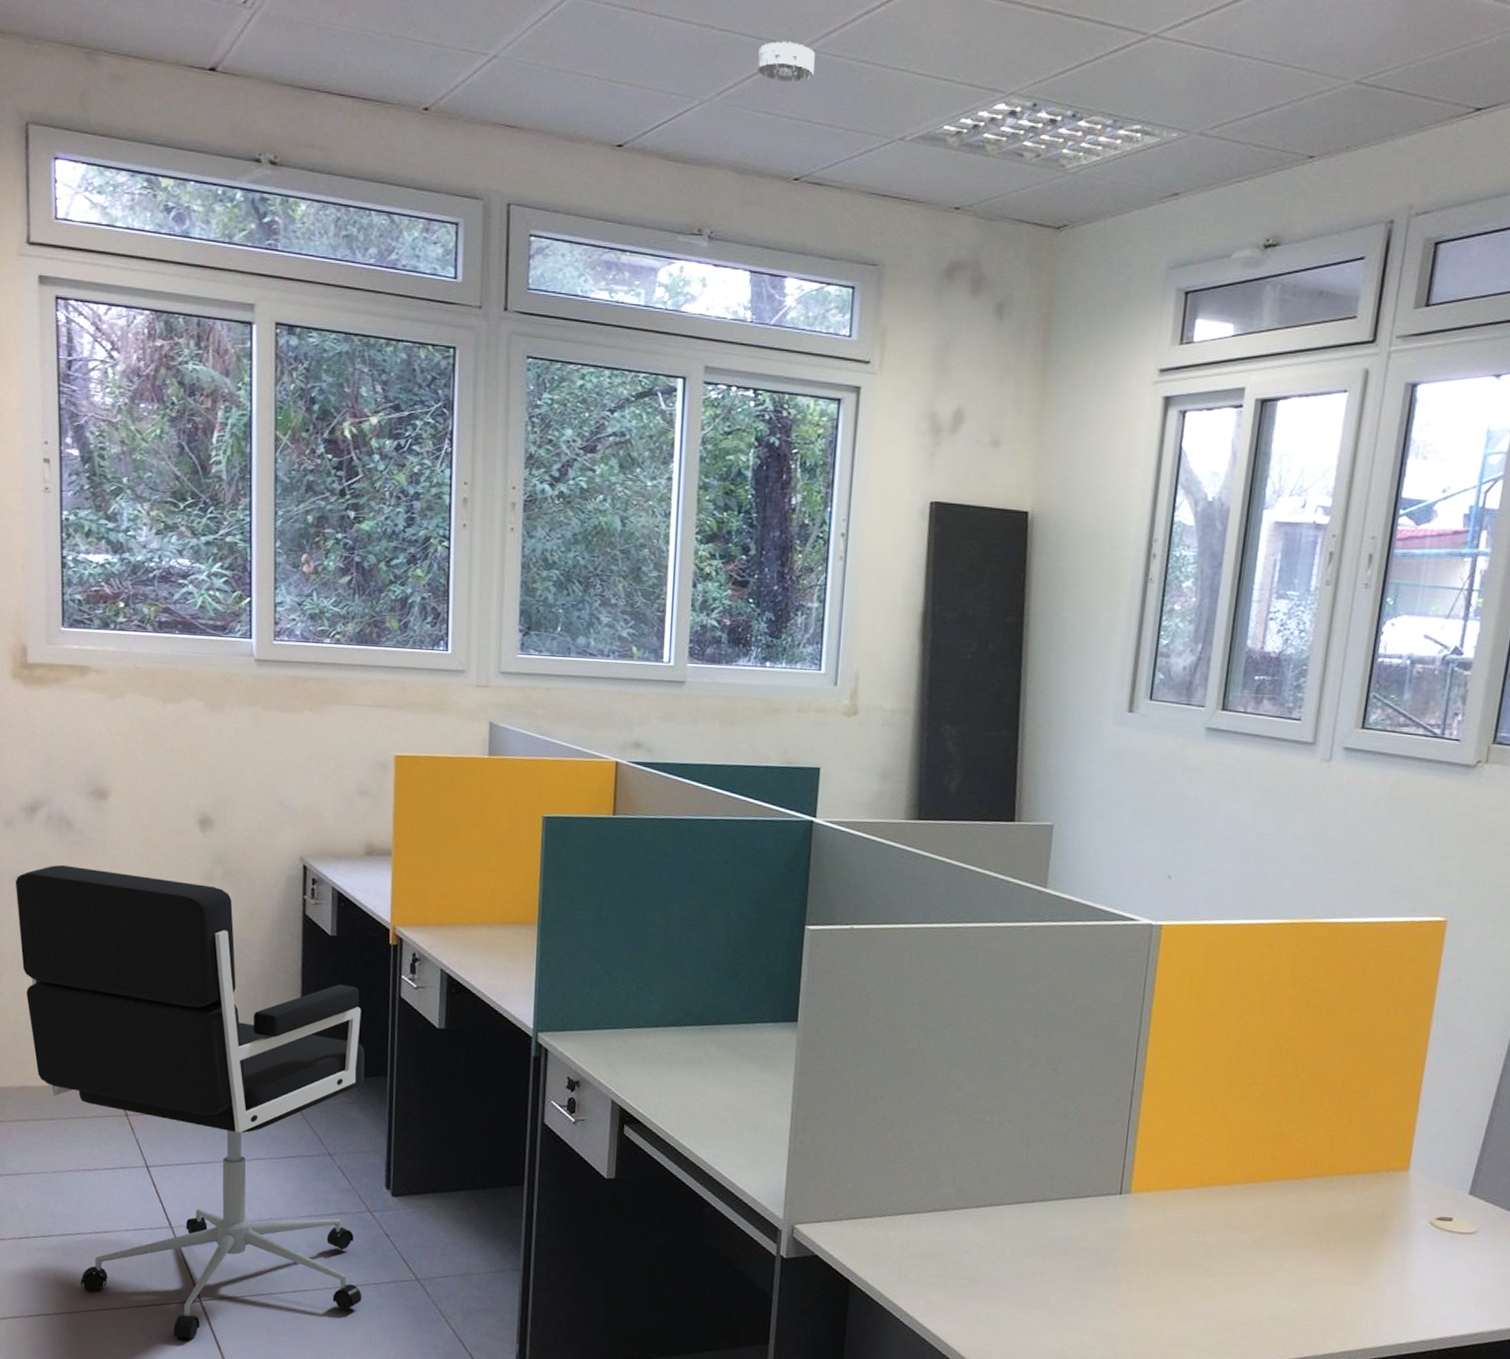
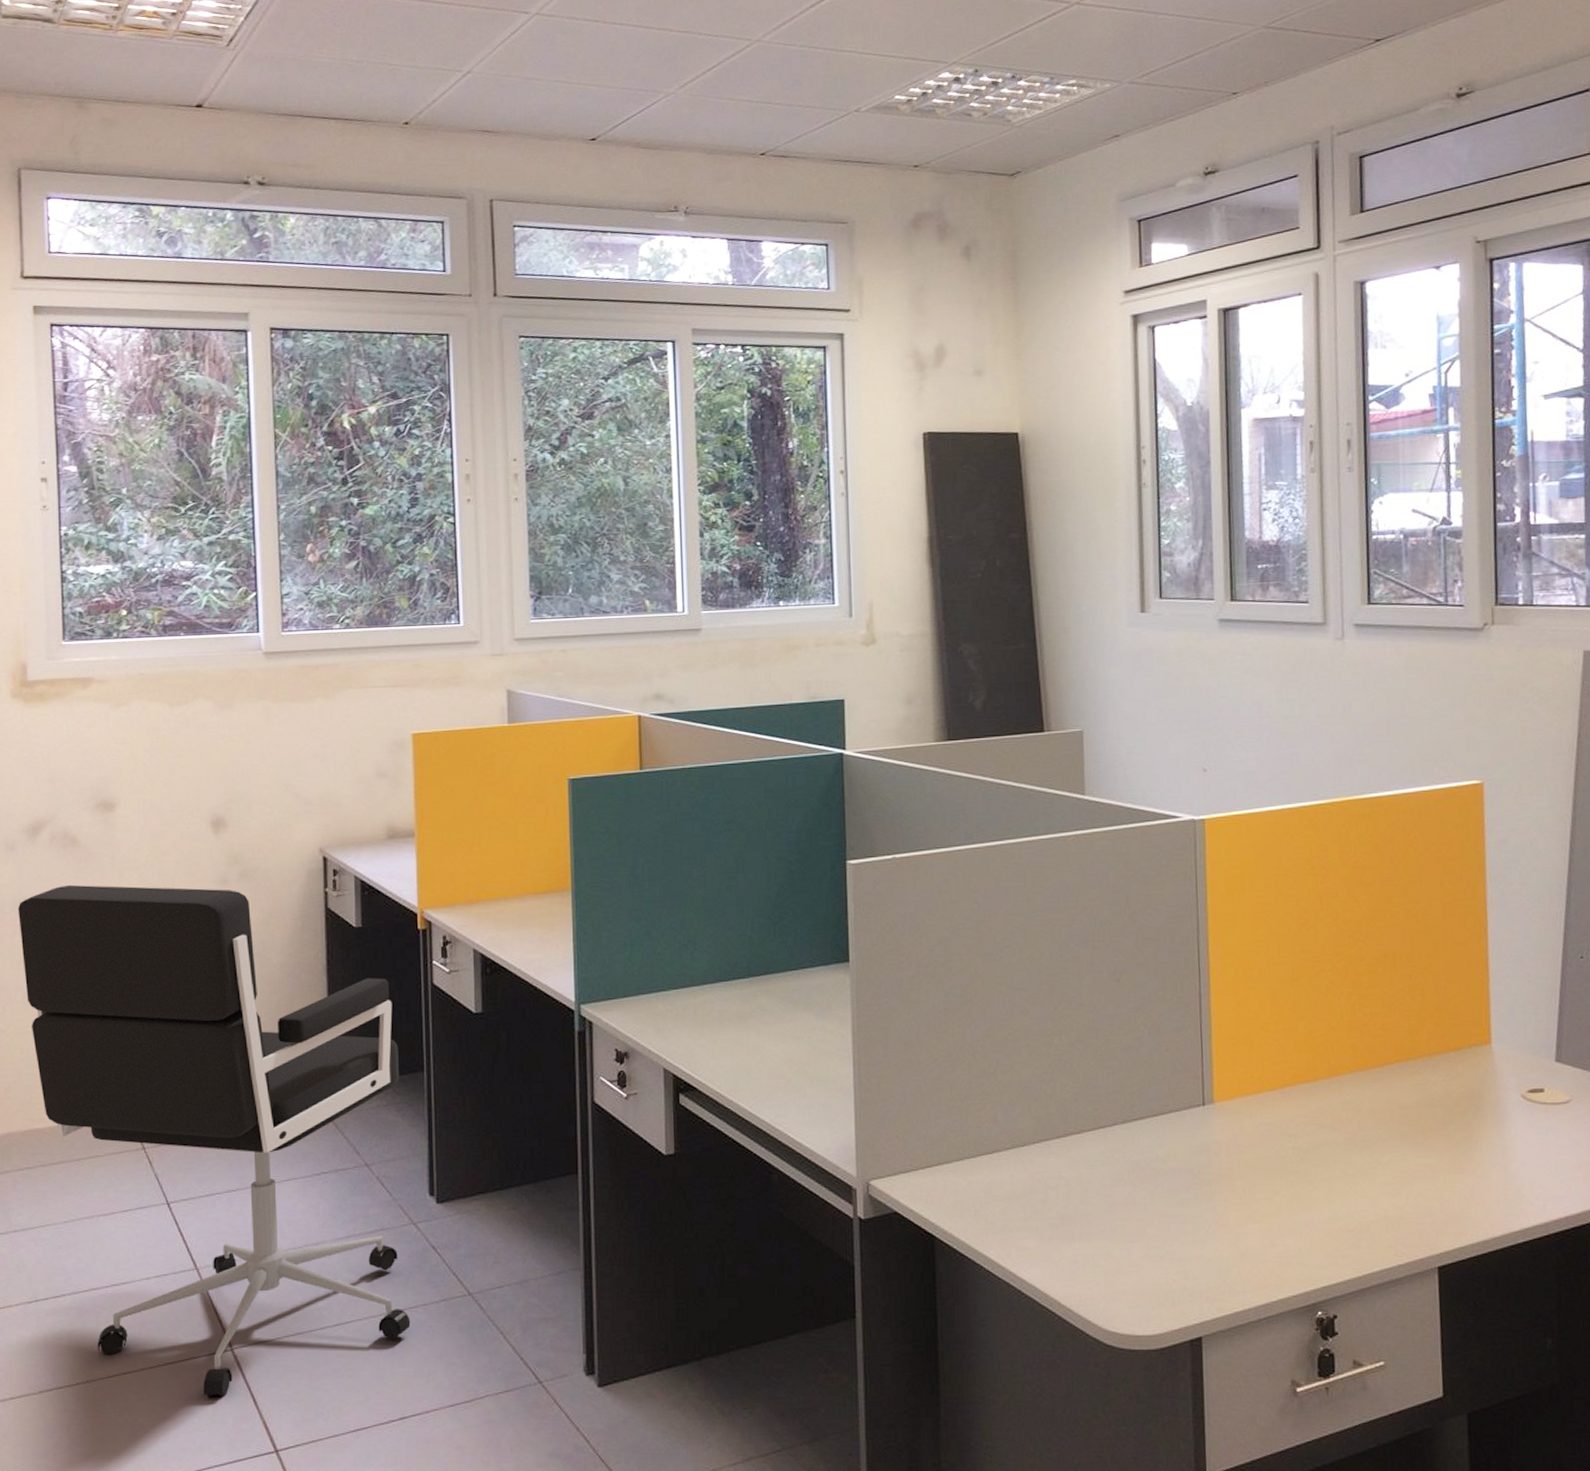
smoke detector: present [757,41,815,83] -> none [716,36,769,71]

